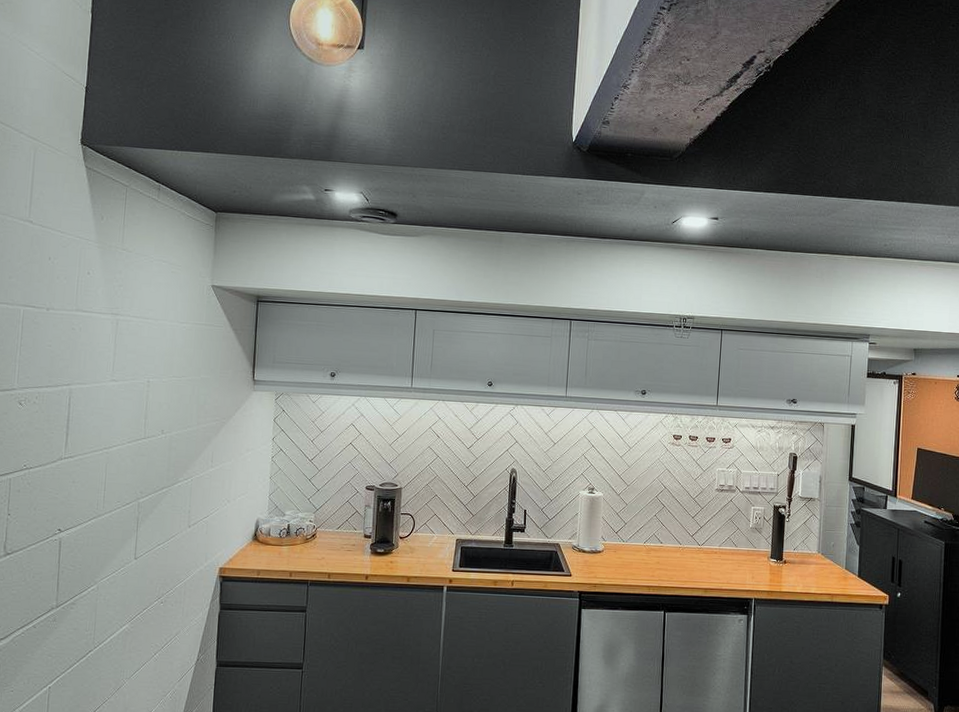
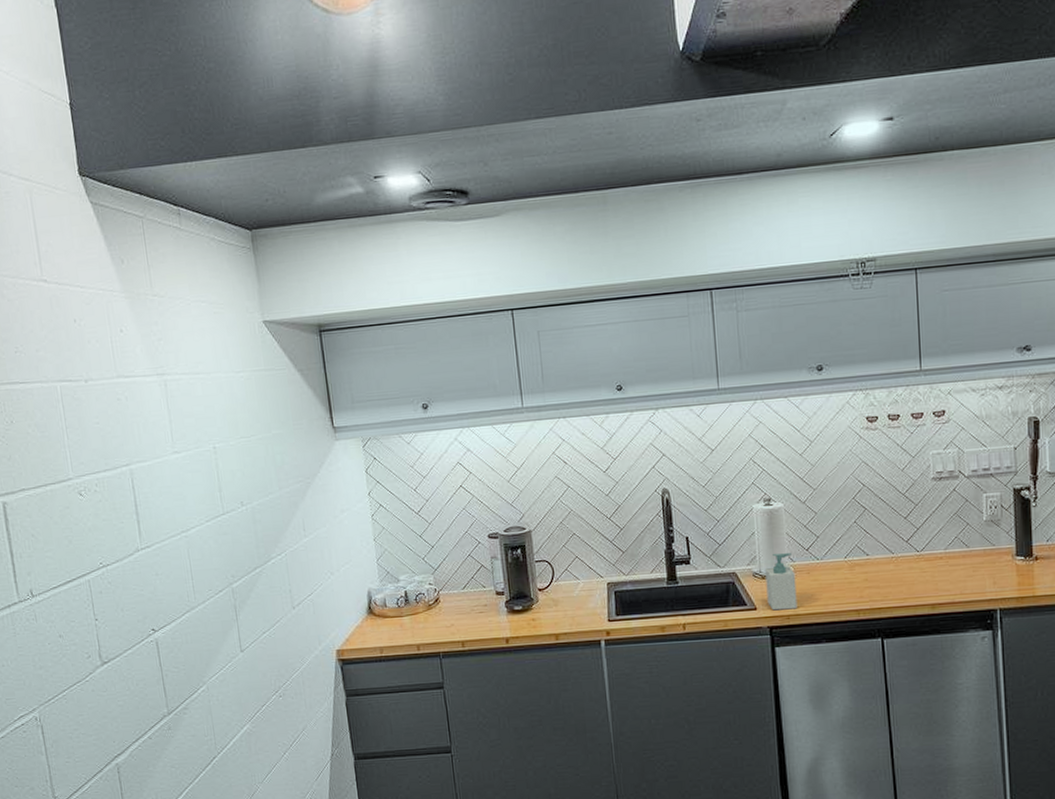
soap bottle: none [580,533,605,580] -> present [765,553,798,611]

